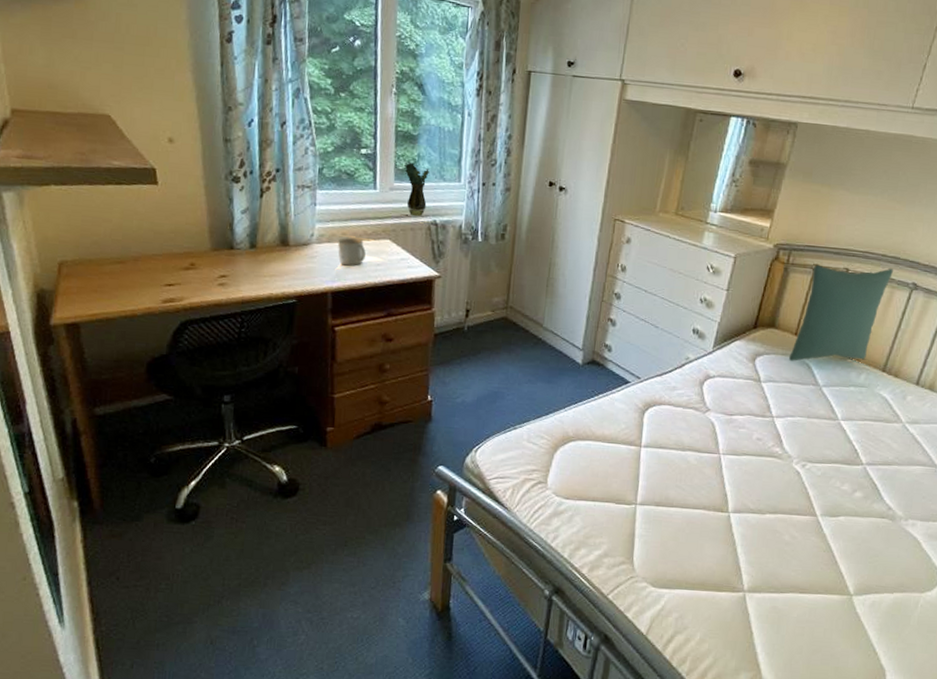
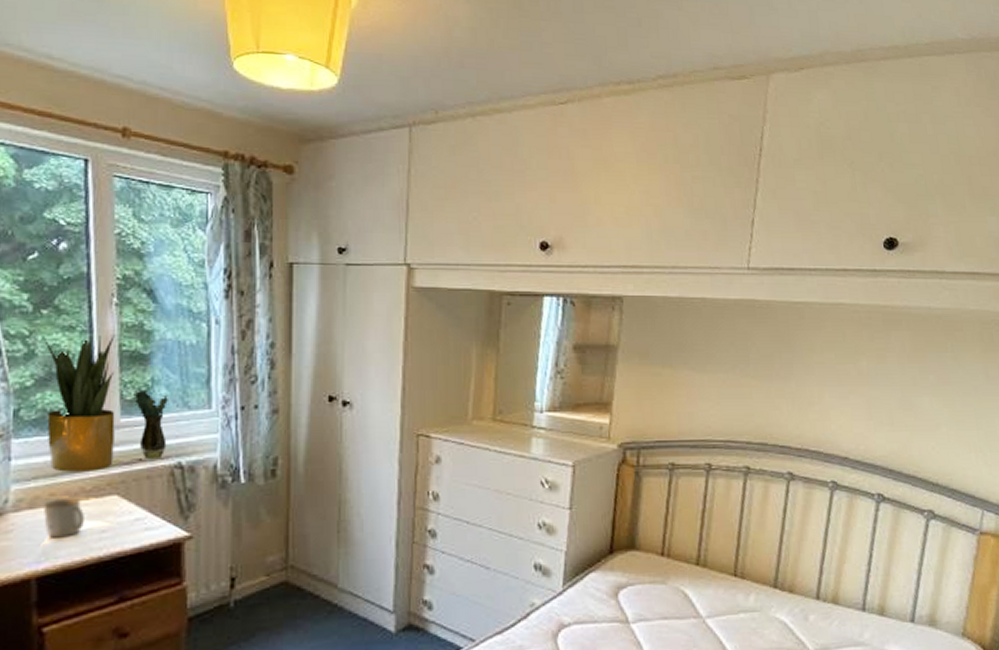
planter: none [341,113,393,220] -> present [43,334,115,472]
pillow: present [789,264,893,361] -> none [659,458,763,590]

